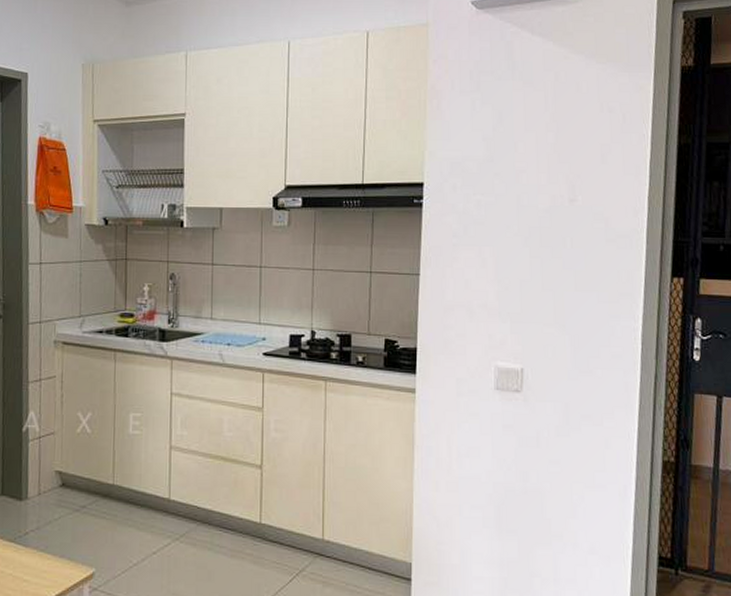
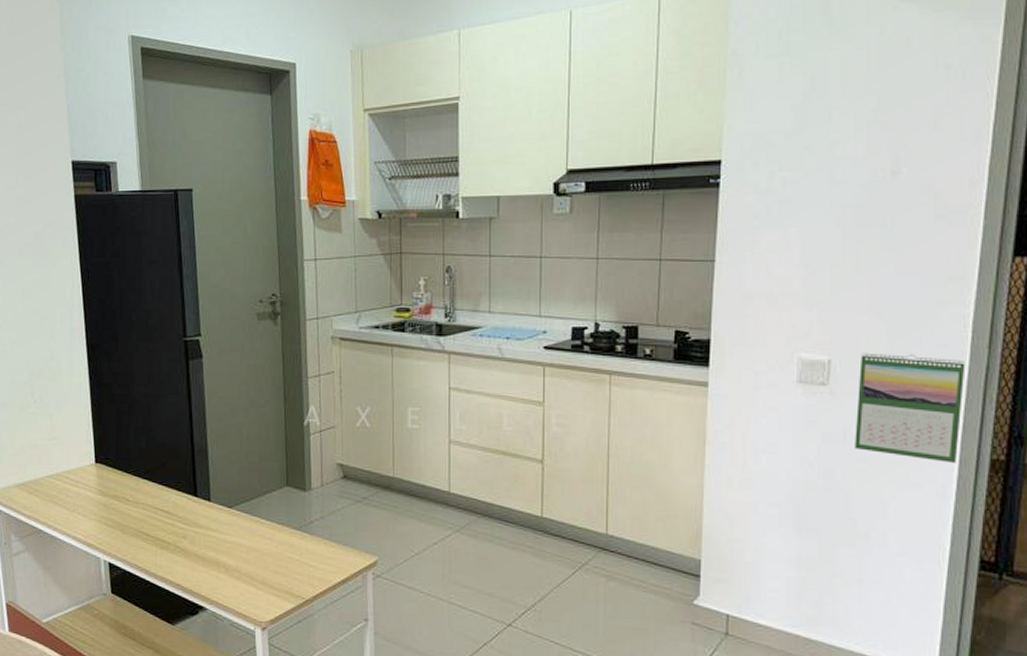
calendar: none [546,362,638,465] -> present [855,352,966,463]

